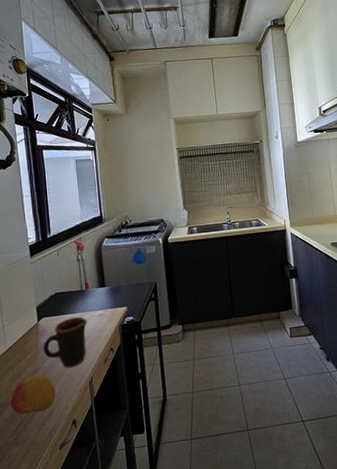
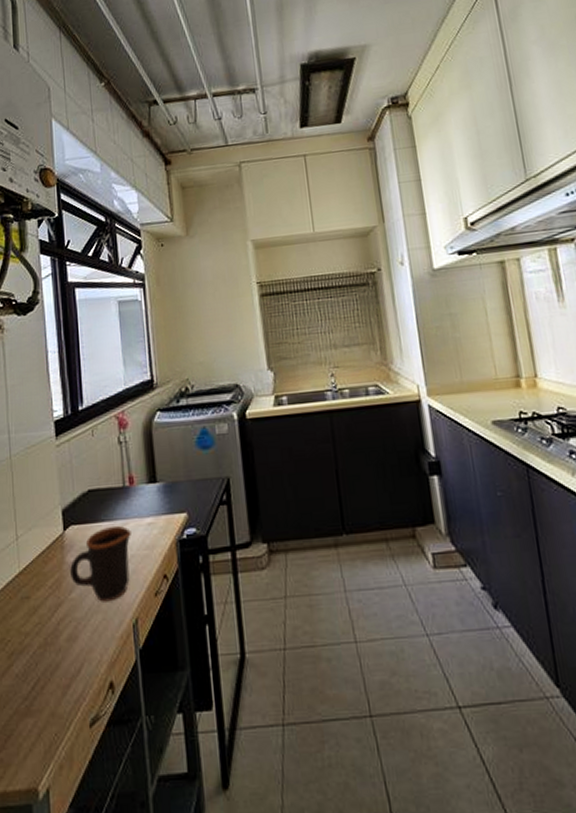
fruit: present [10,374,56,414] -> none [23,610,86,669]

